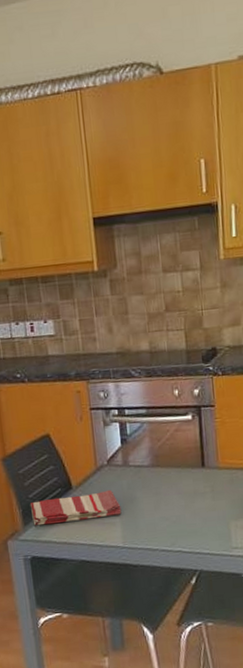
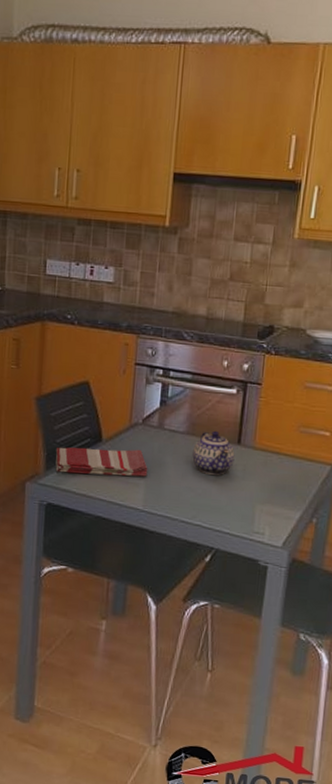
teapot: none [160,458,202,501] -> present [192,430,235,475]

